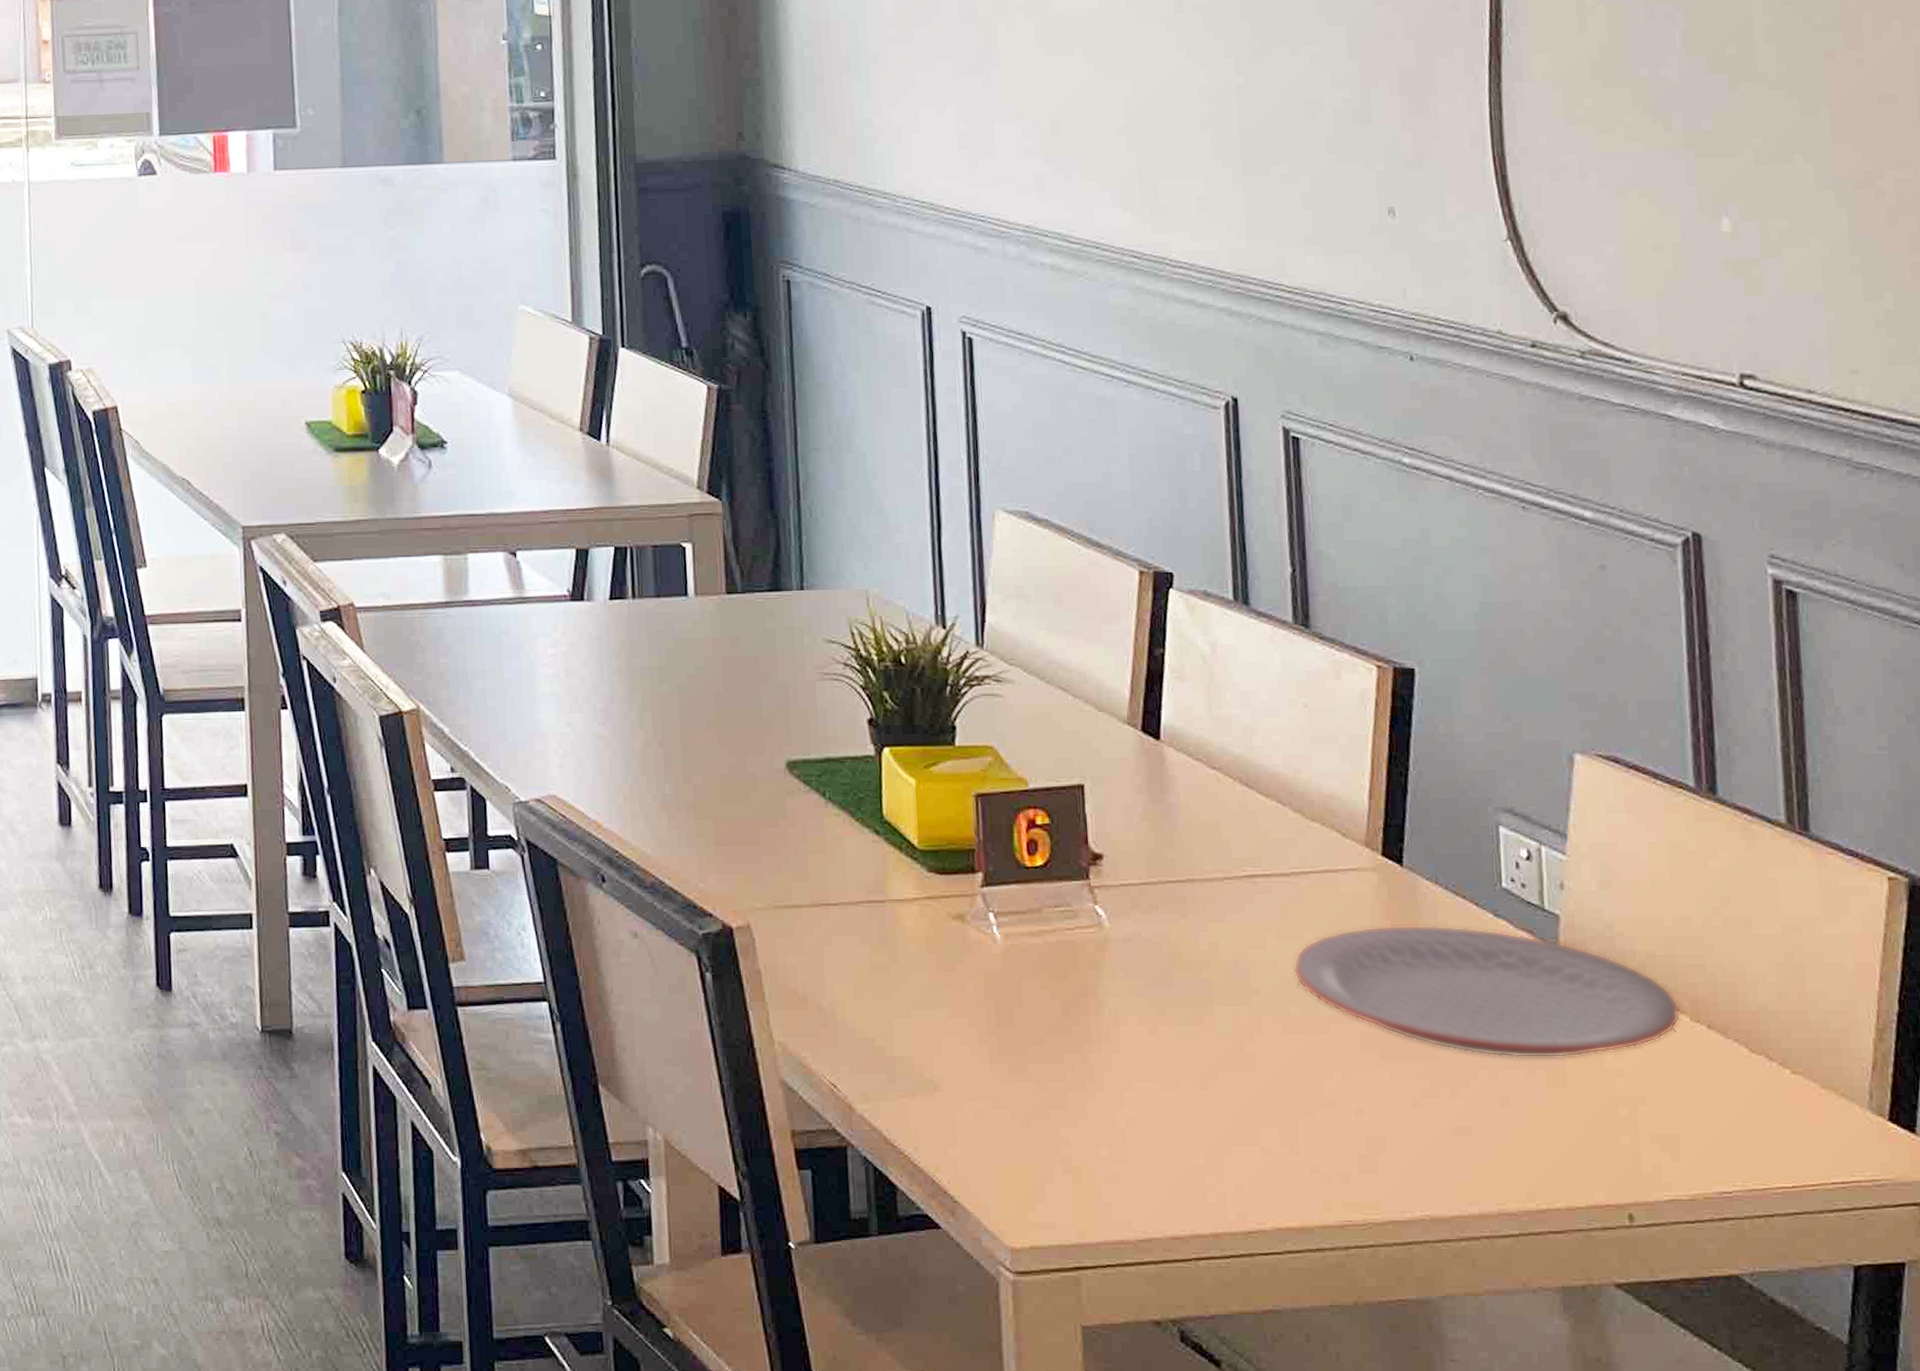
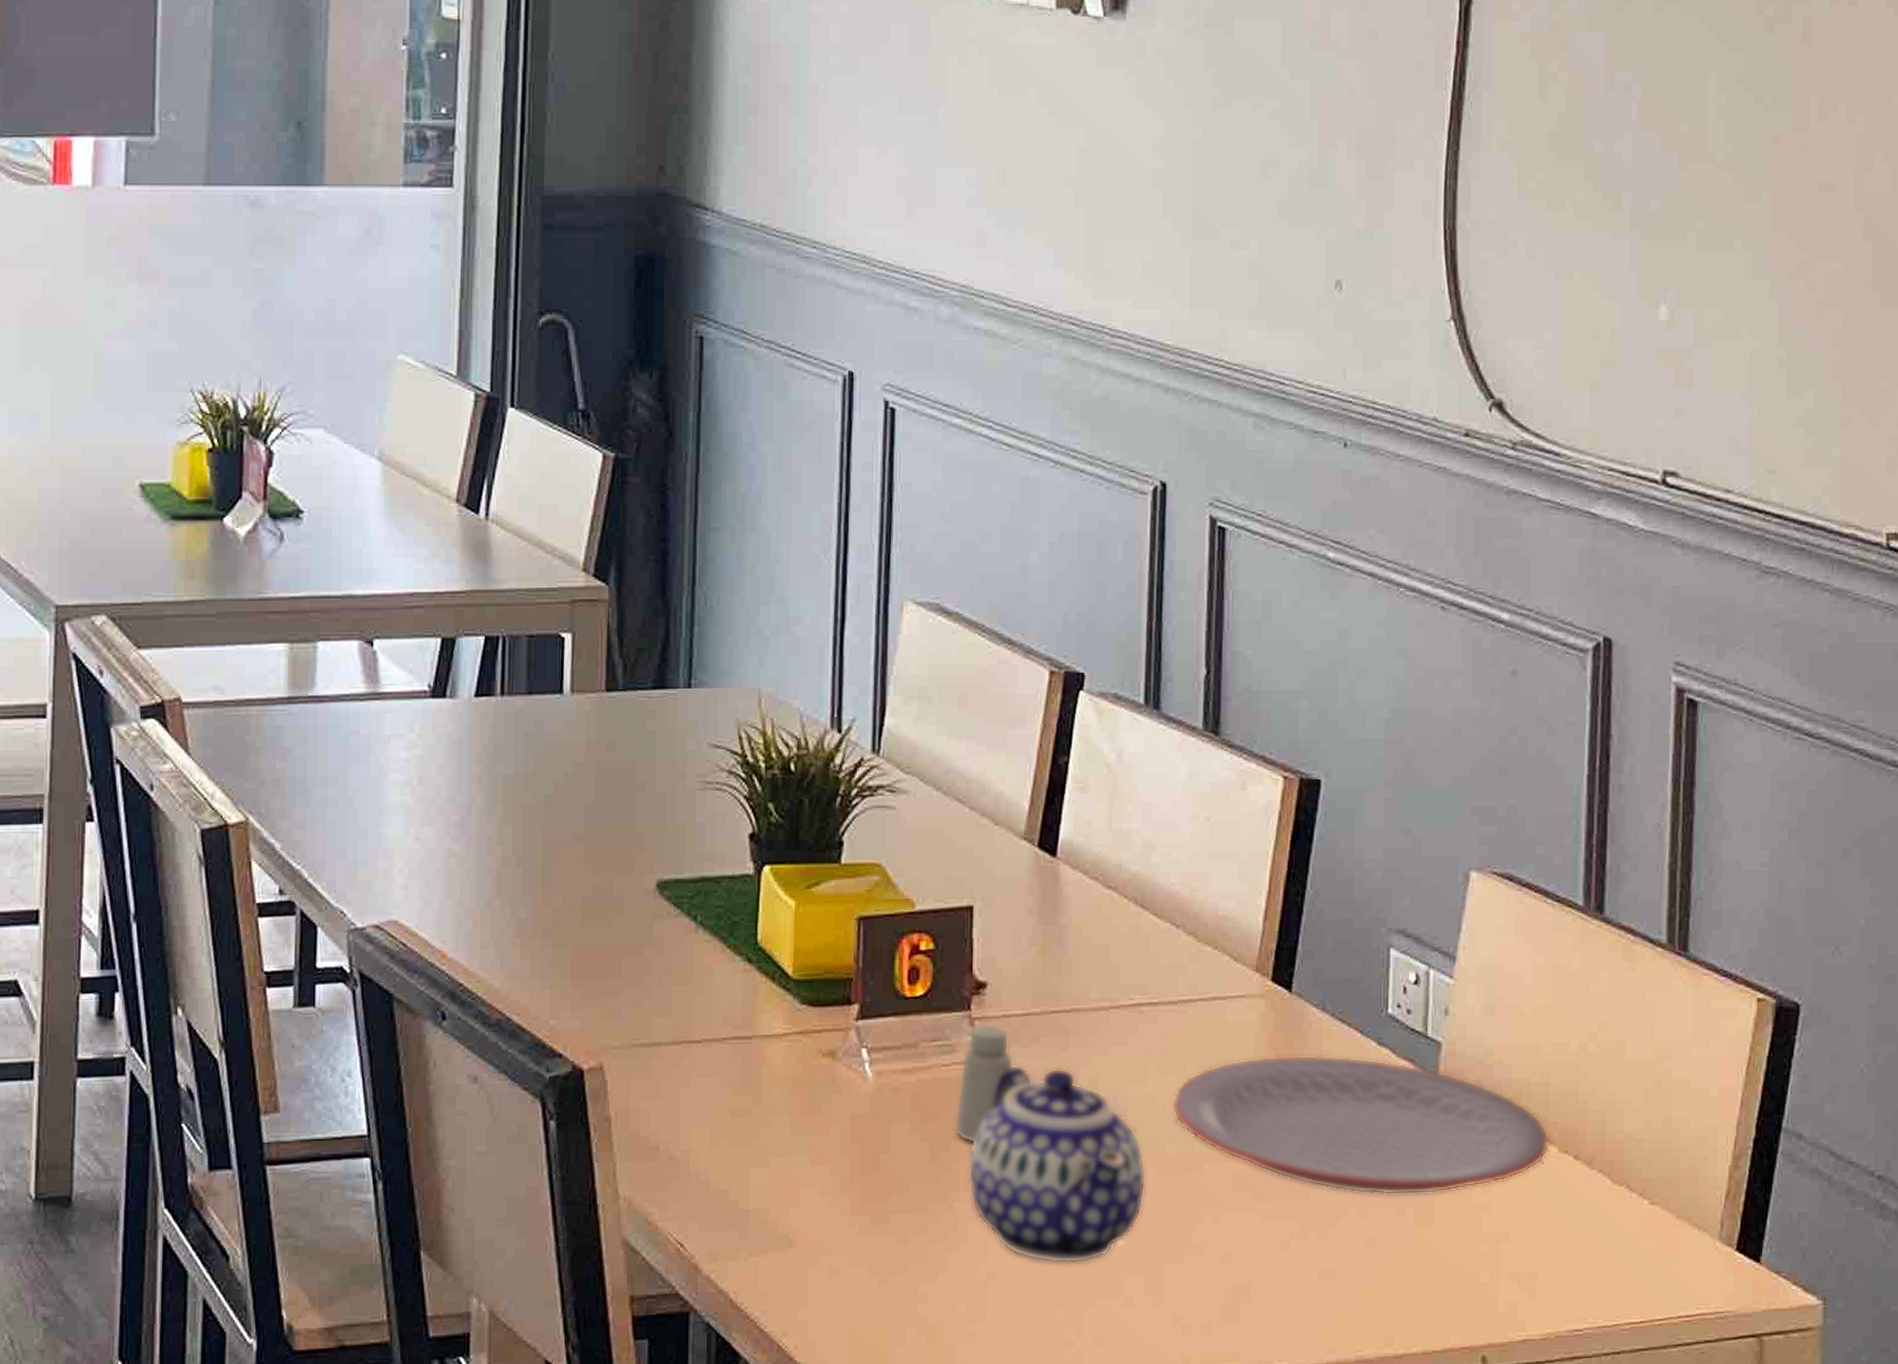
saltshaker: none [1082,891,1136,1002] -> present [954,1022,1015,1144]
teapot: none [1098,929,1274,1114] -> present [968,1064,1146,1264]

